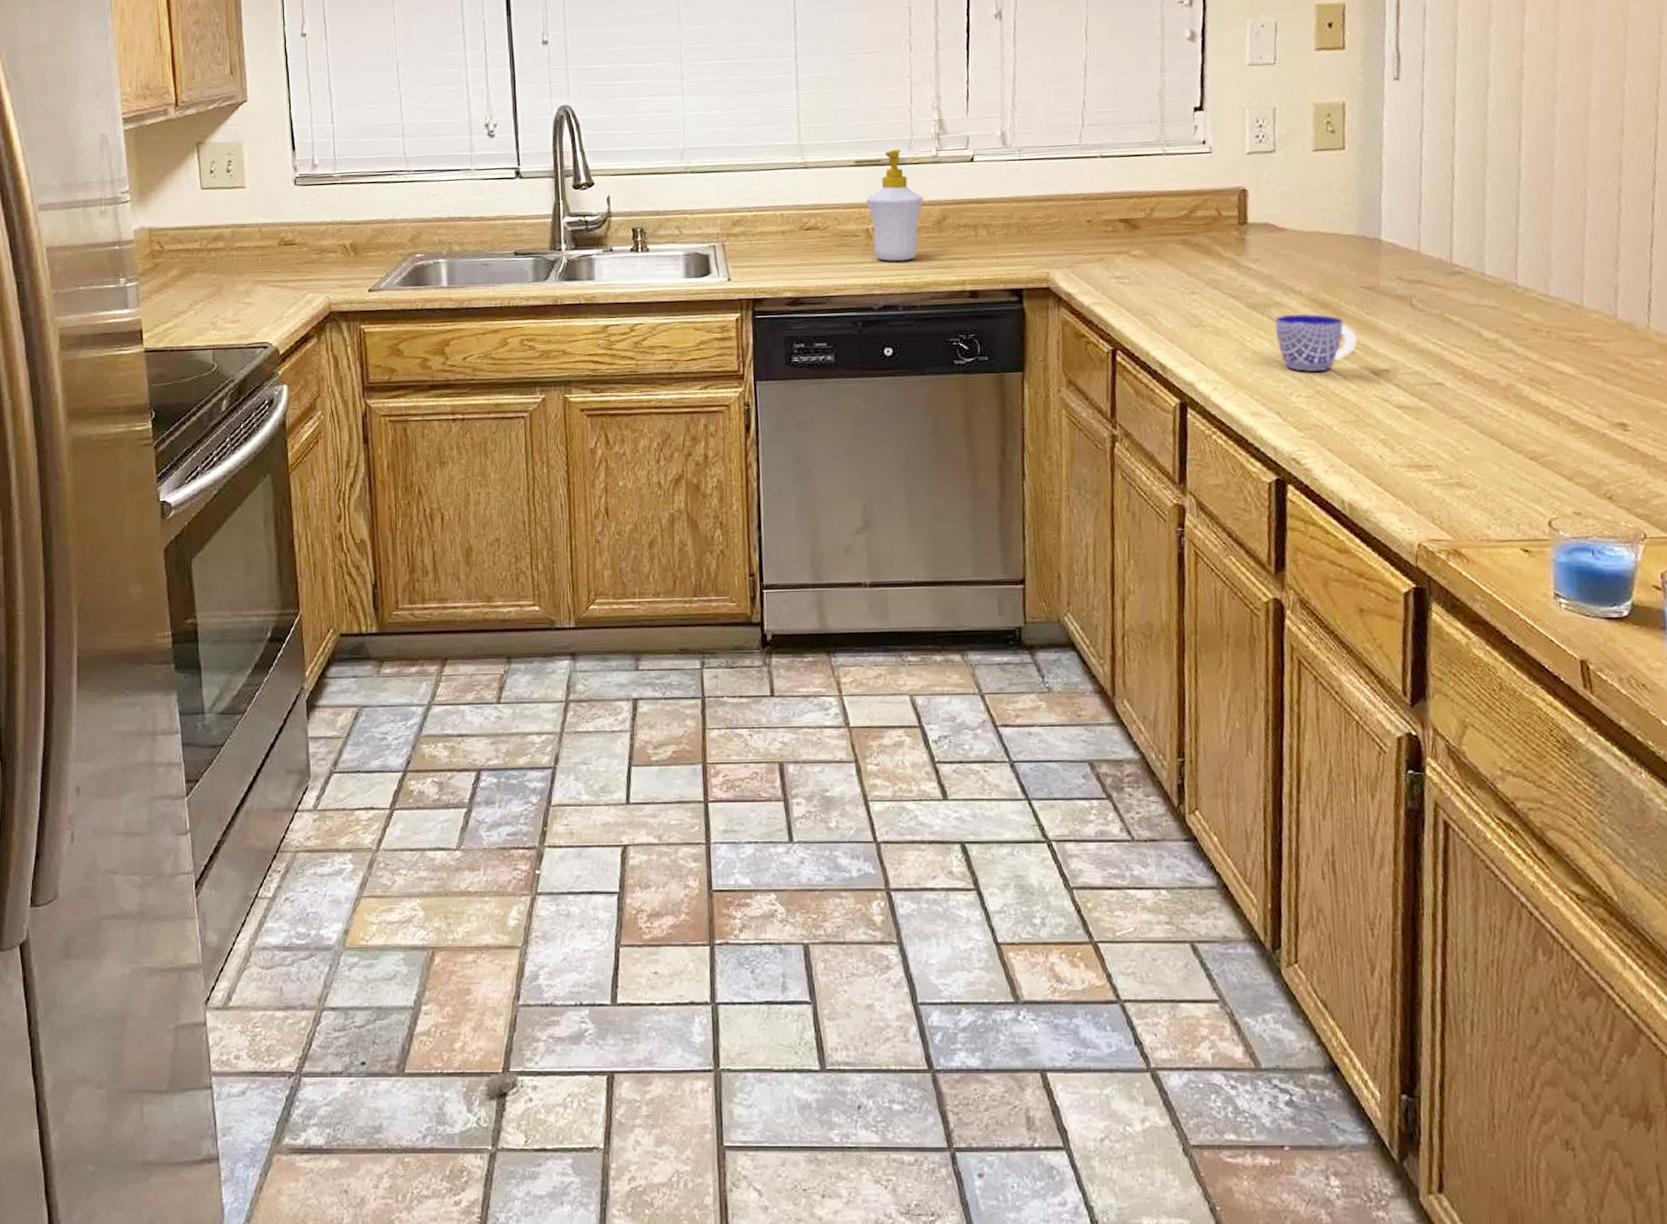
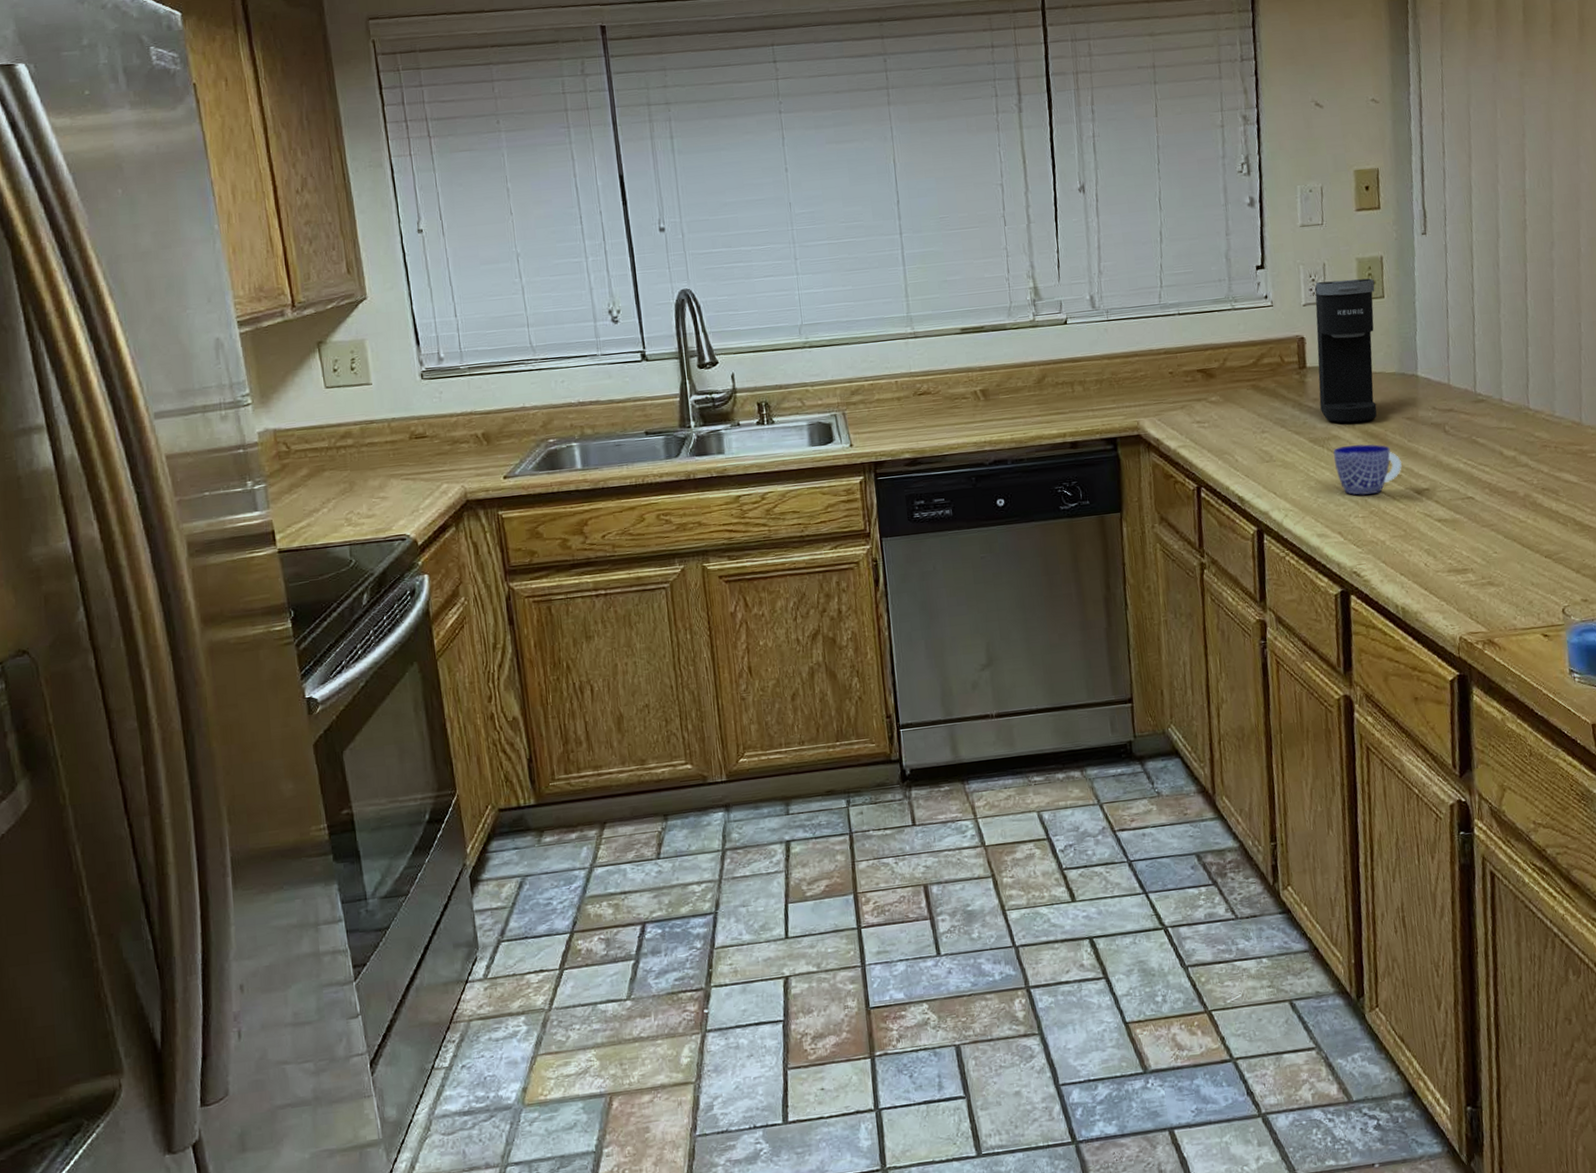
soap bottle: present [866,149,924,262] -> none [973,315,1025,420]
coffee maker: none [1261,126,1334,289] -> present [1315,278,1377,423]

